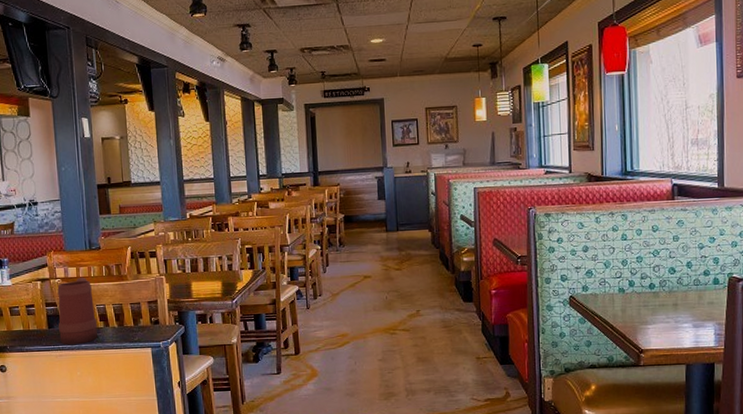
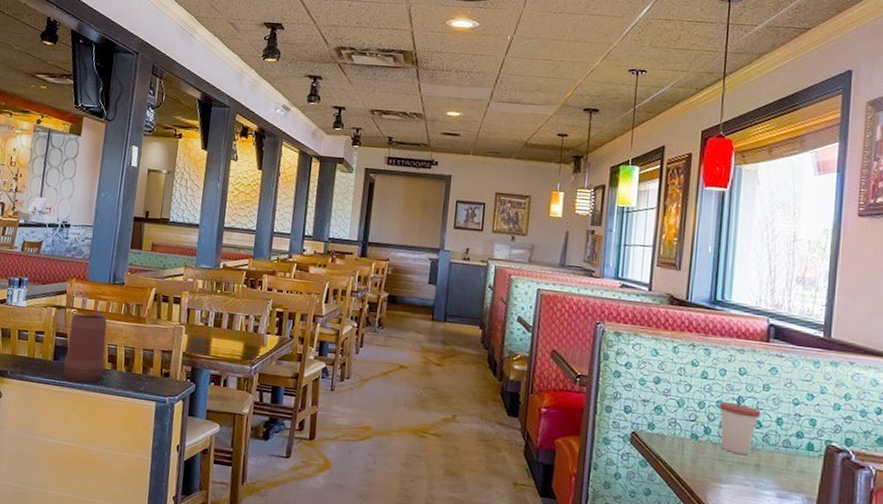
cup: none [639,249,674,298] -> present [719,395,761,455]

